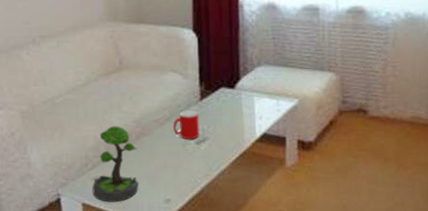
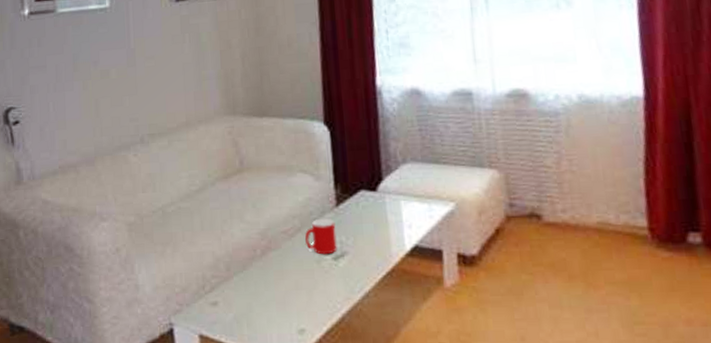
plant: present [92,126,139,202] -> none [211,238,266,333]

